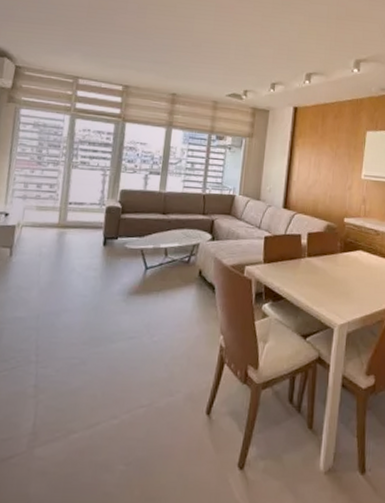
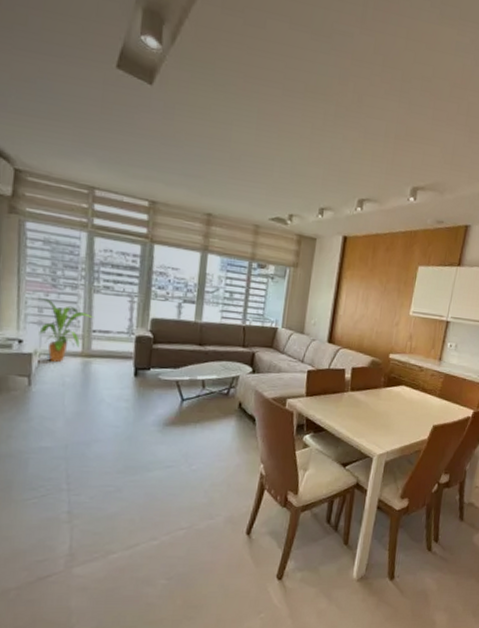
house plant: none [23,175,71,234] -> present [38,298,94,363]

